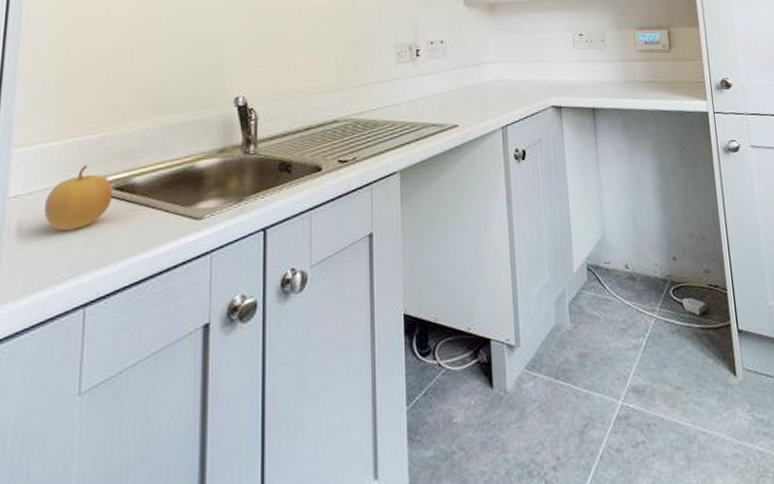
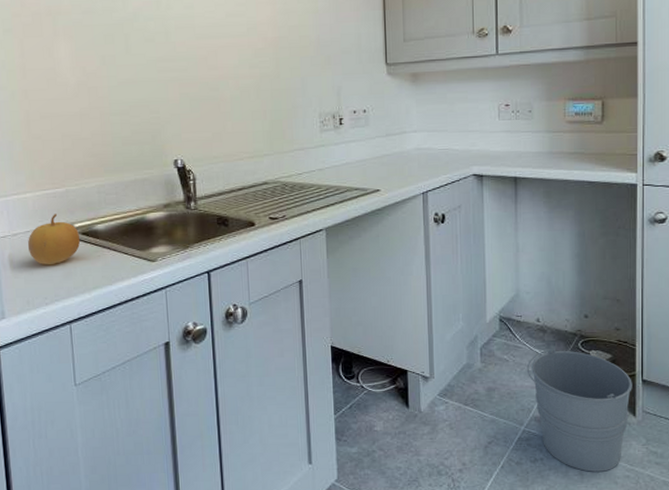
bucket: none [619,300,730,454] -> present [526,349,632,472]

